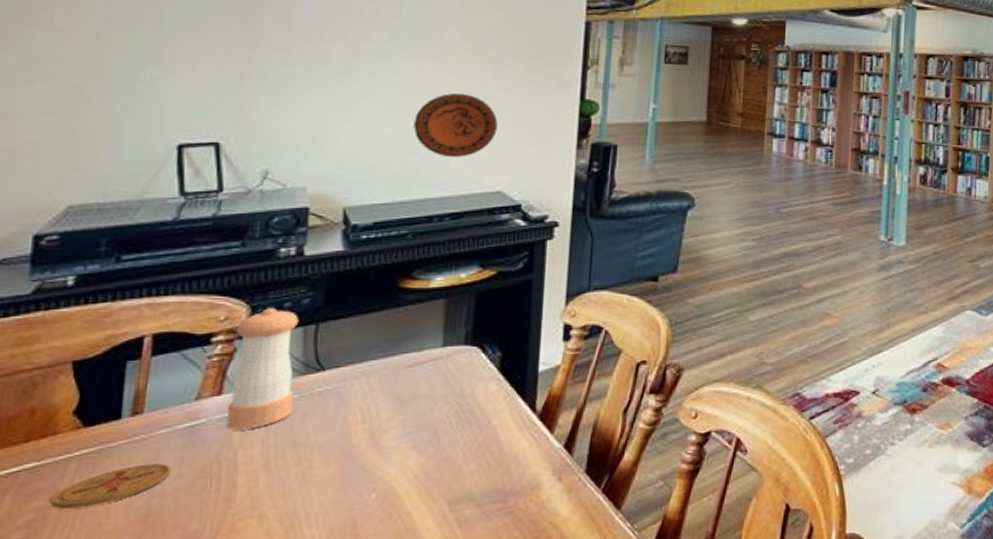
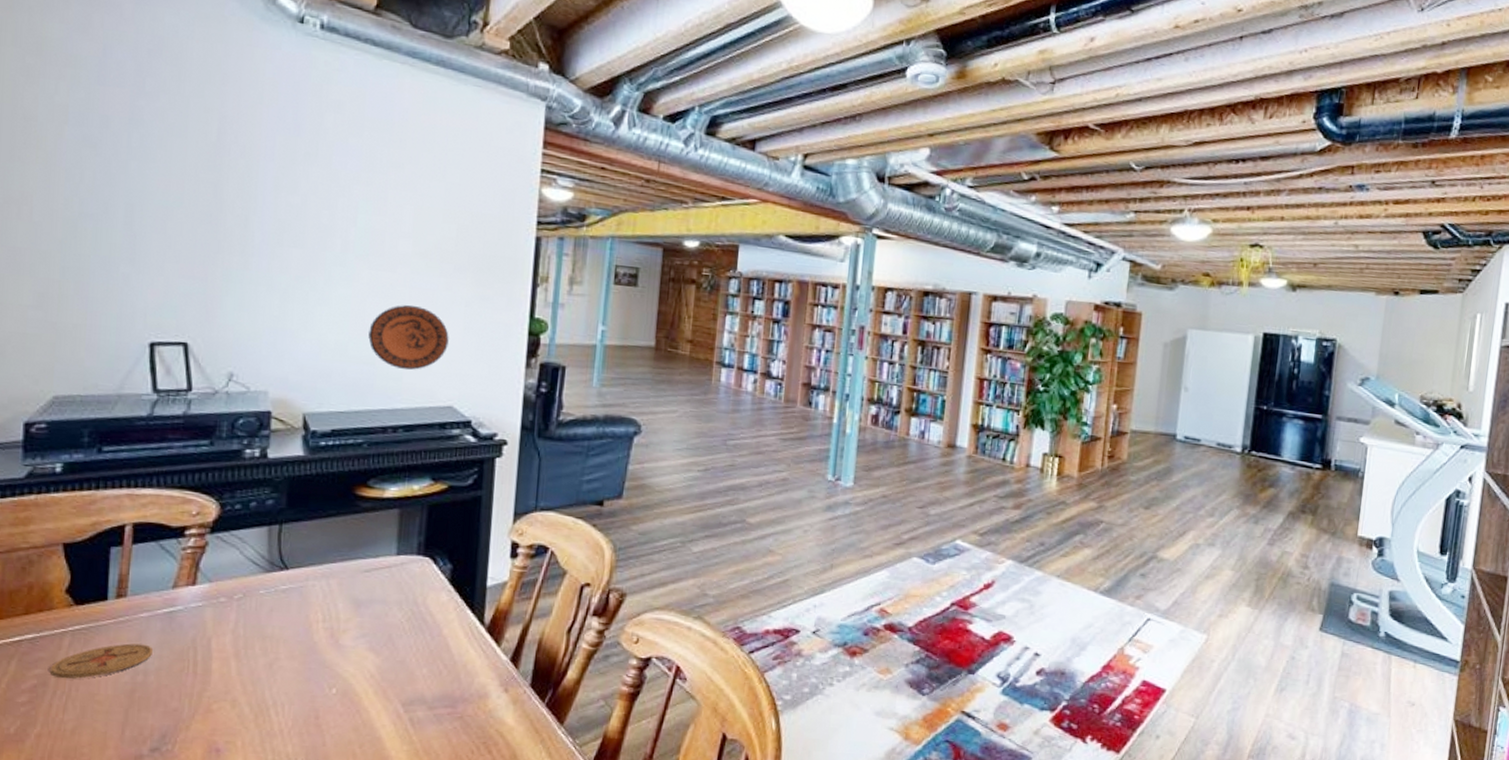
pepper shaker: present [227,308,300,429] -> none [201,506,264,619]

